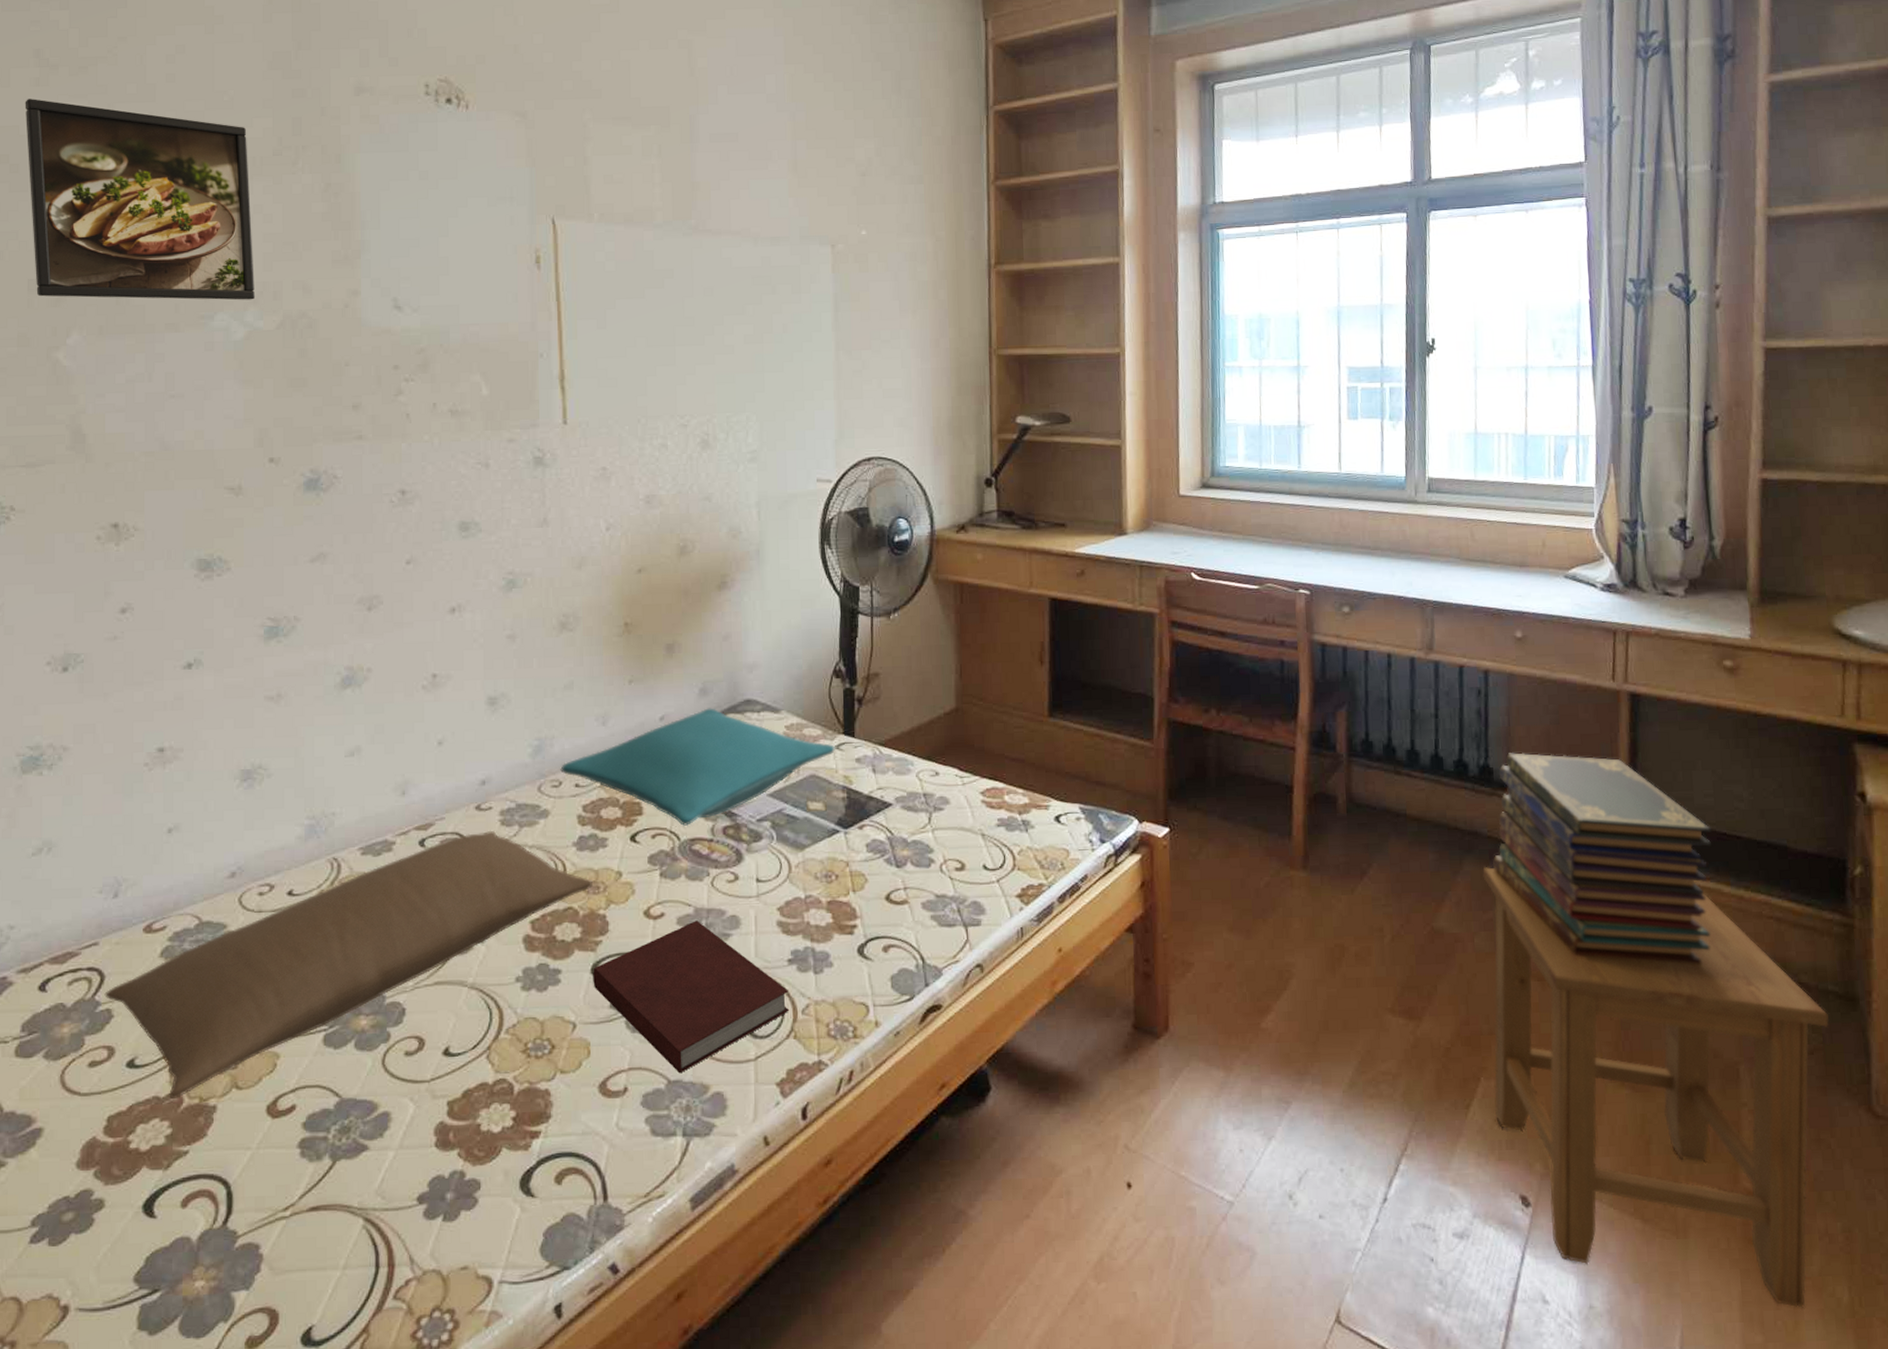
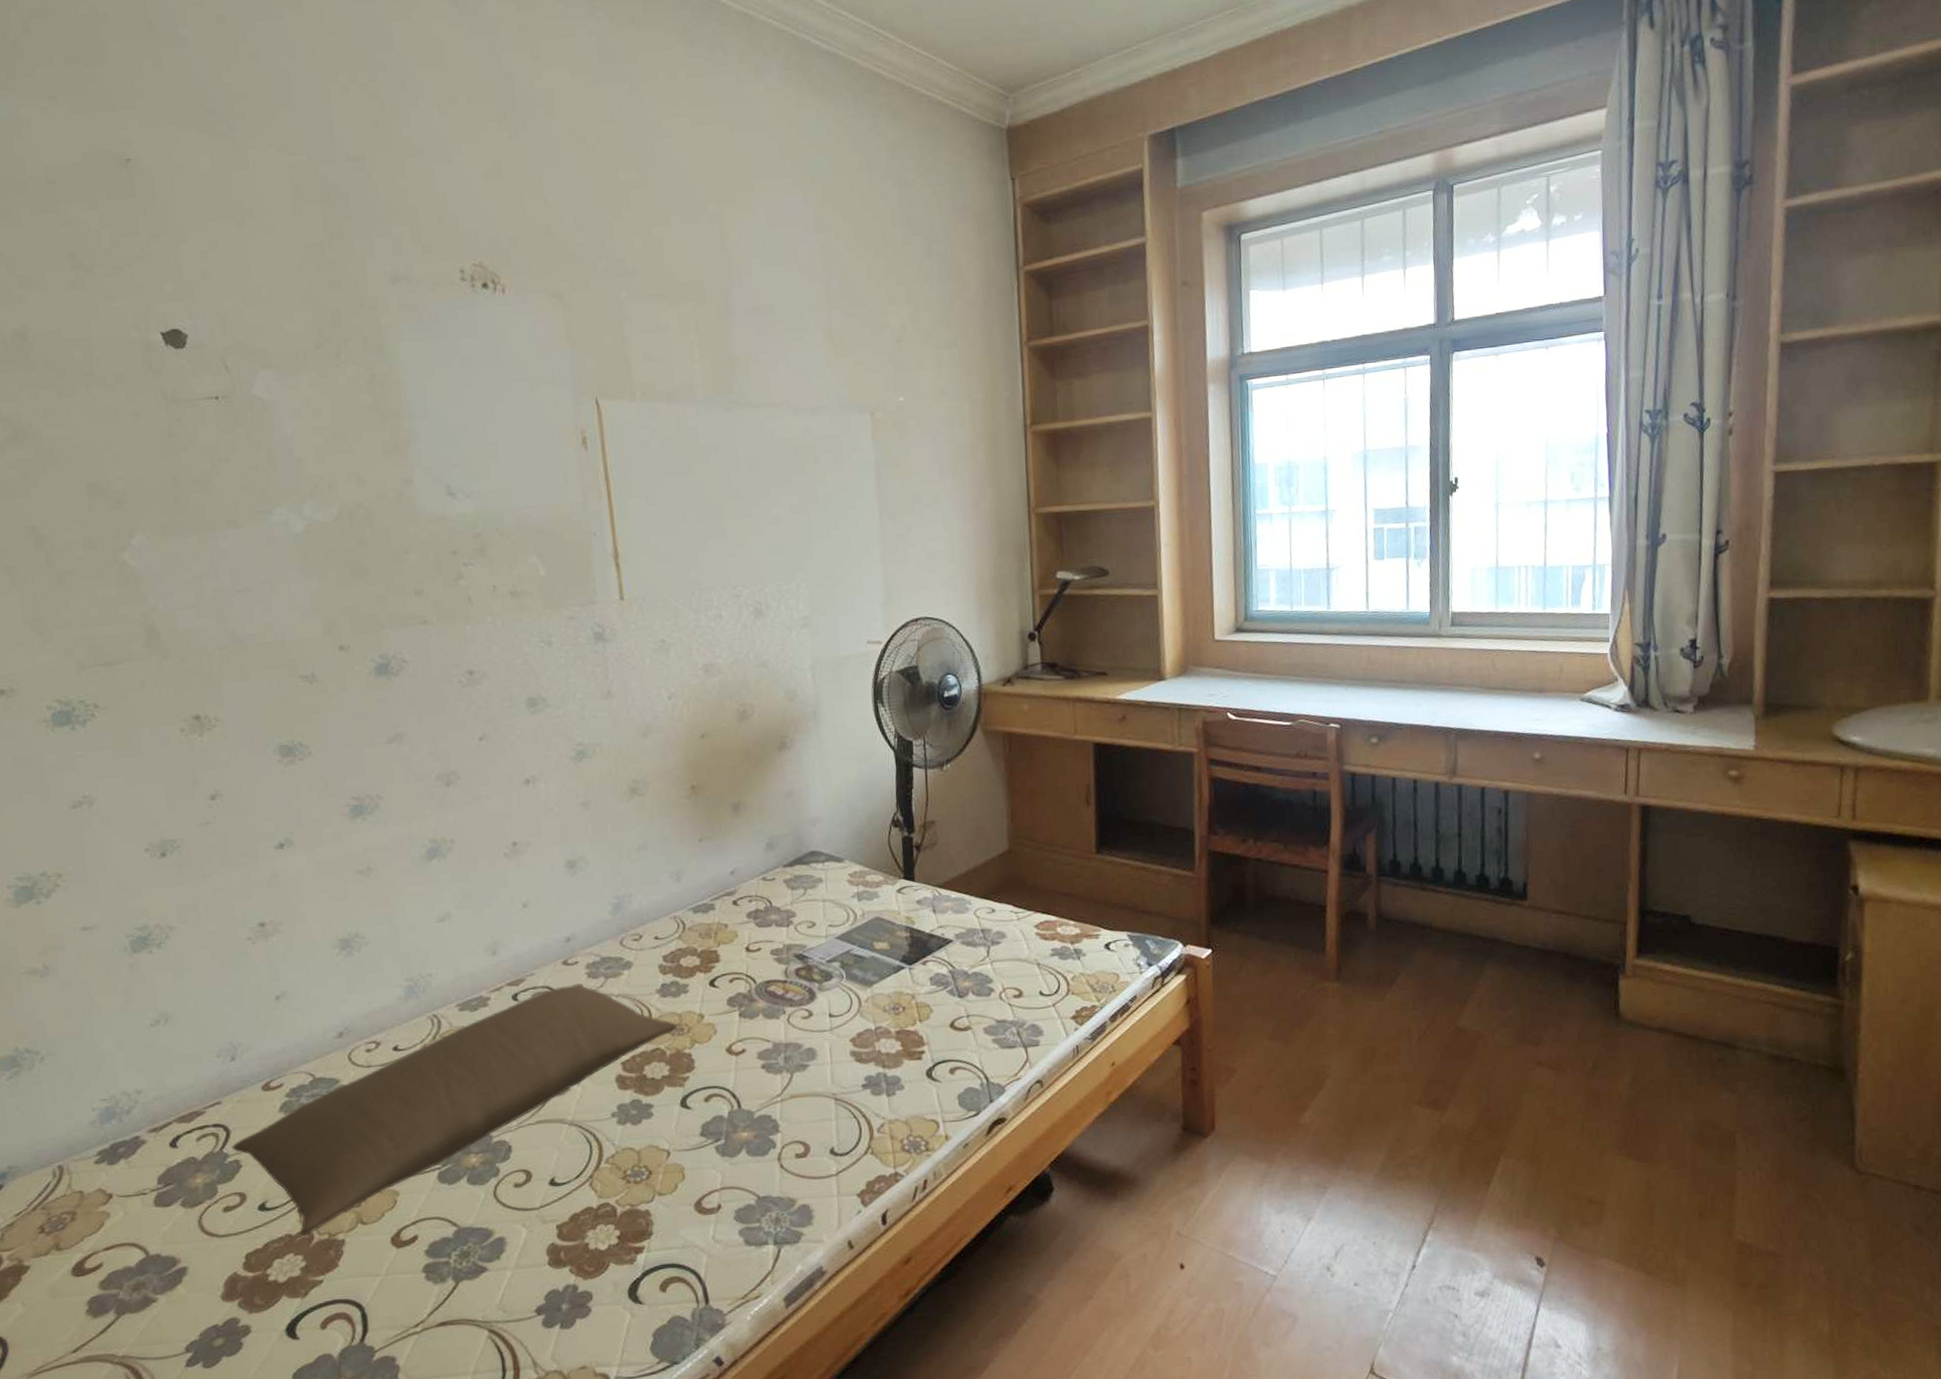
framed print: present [24,99,256,301] -> none [64,302,312,500]
pillow: present [560,708,835,826] -> none [640,861,897,970]
notebook: present [593,920,790,1074] -> none [682,1054,866,1190]
stool: present [1482,866,1829,1308] -> none [1502,969,1818,1340]
book stack: present [1492,752,1711,963] -> none [1511,864,1715,1047]

